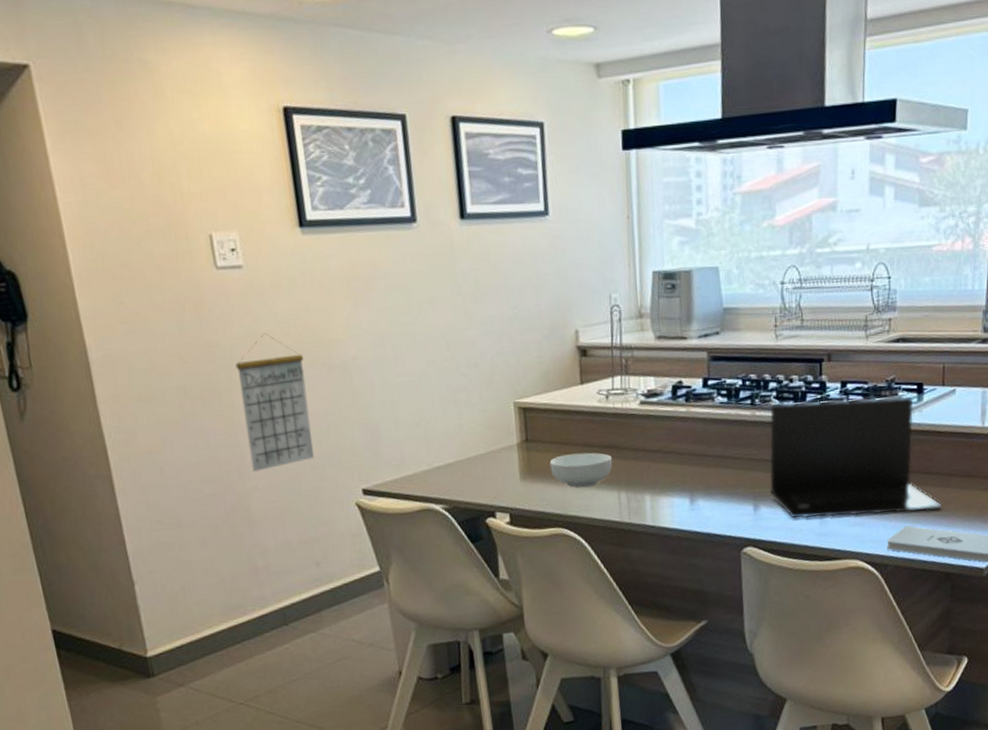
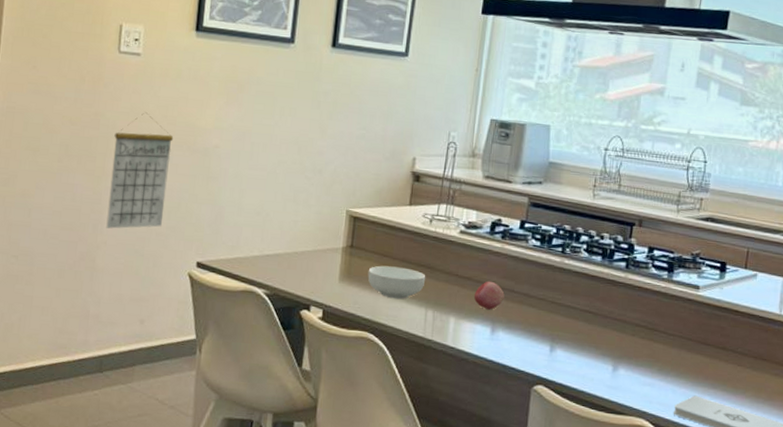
fruit: none [666,449,699,480] -> present [473,281,505,310]
laptop: present [769,396,943,518] -> none [568,255,733,386]

